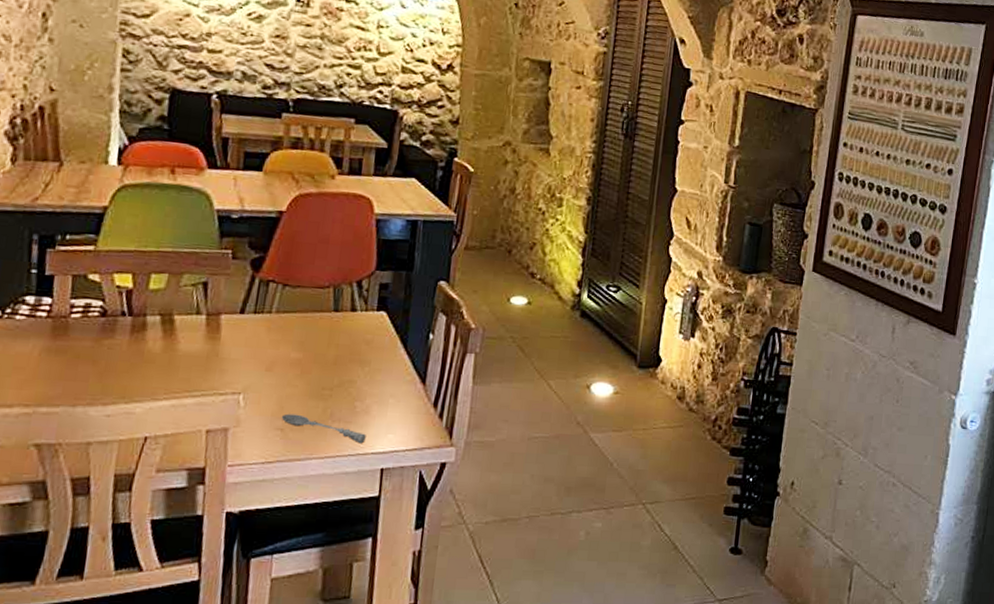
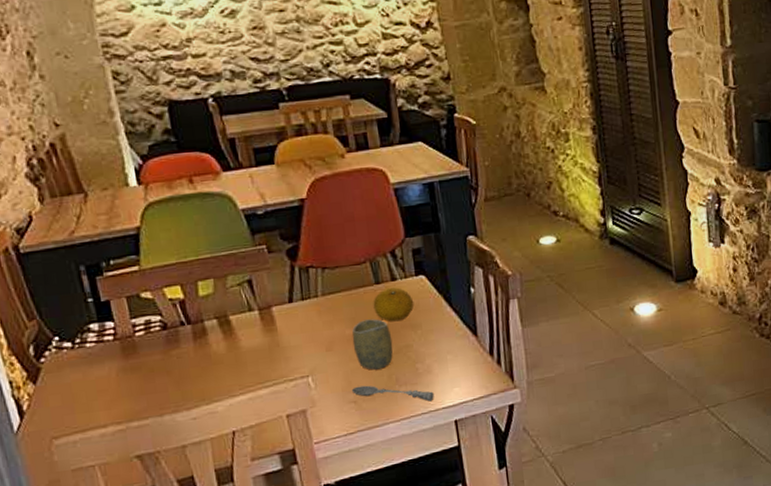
cup: none [294,346,337,400] -> present [352,319,393,370]
fruit: none [325,318,369,354] -> present [373,287,414,322]

